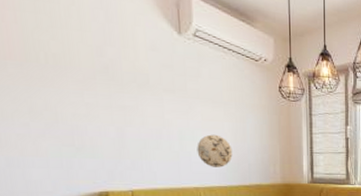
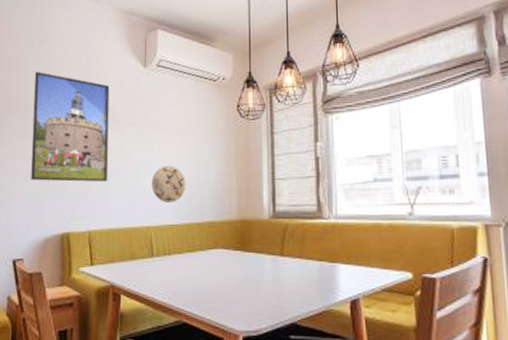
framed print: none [32,15,148,146] -> present [31,72,110,182]

